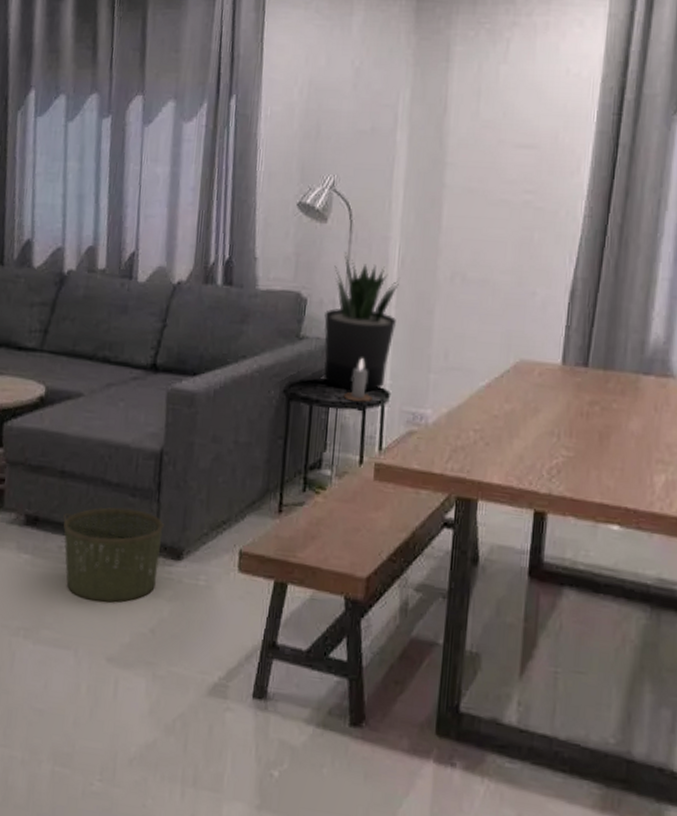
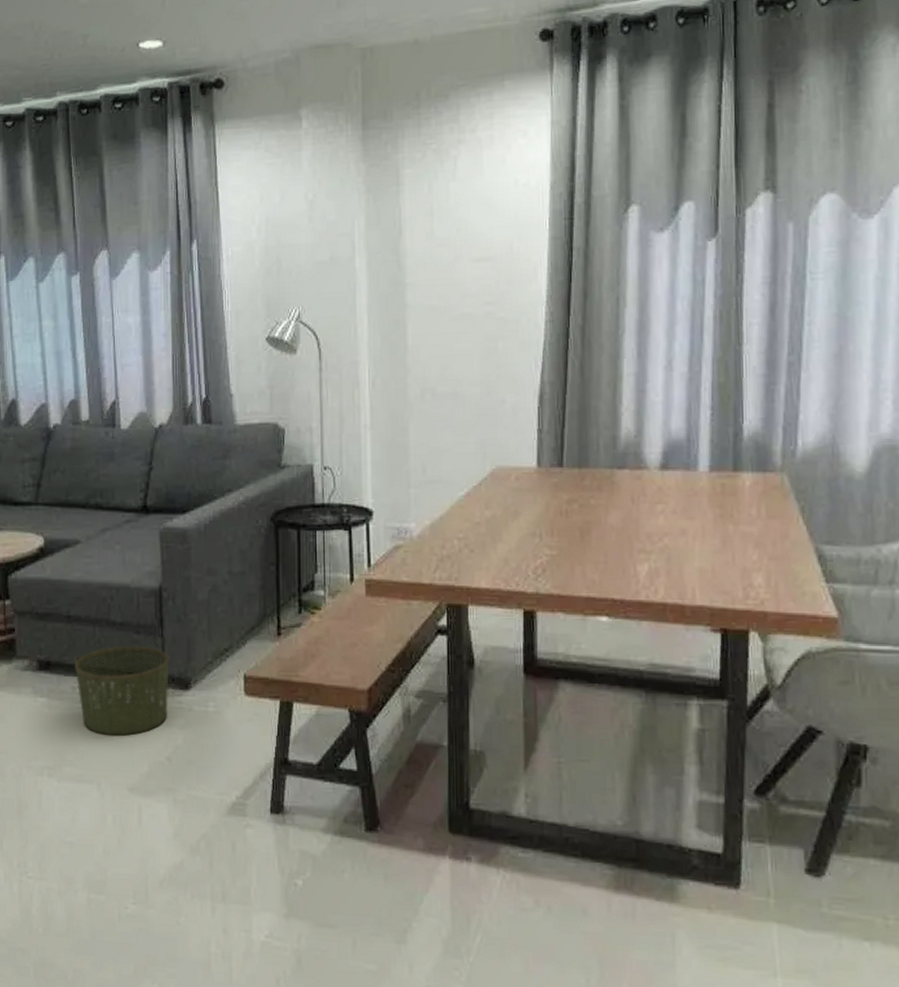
planter: present [322,252,399,392] -> none [303,381,372,512]
candle: present [343,358,373,403] -> none [328,481,357,523]

